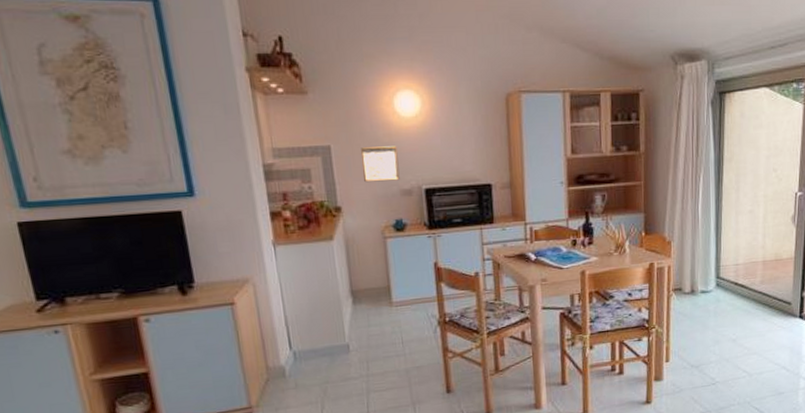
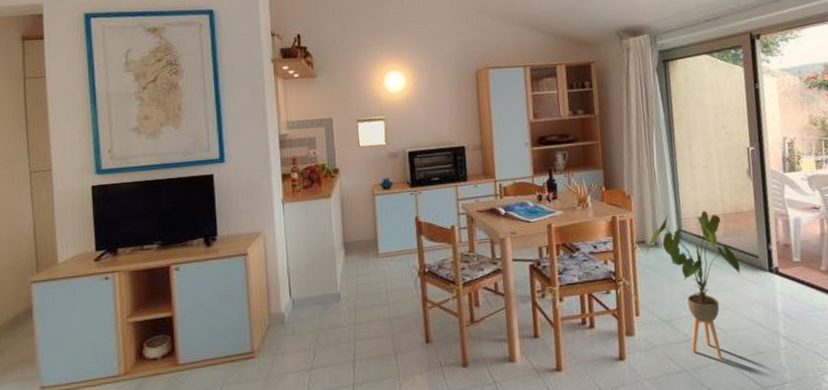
house plant: none [682,257,772,399] -> present [646,210,741,358]

